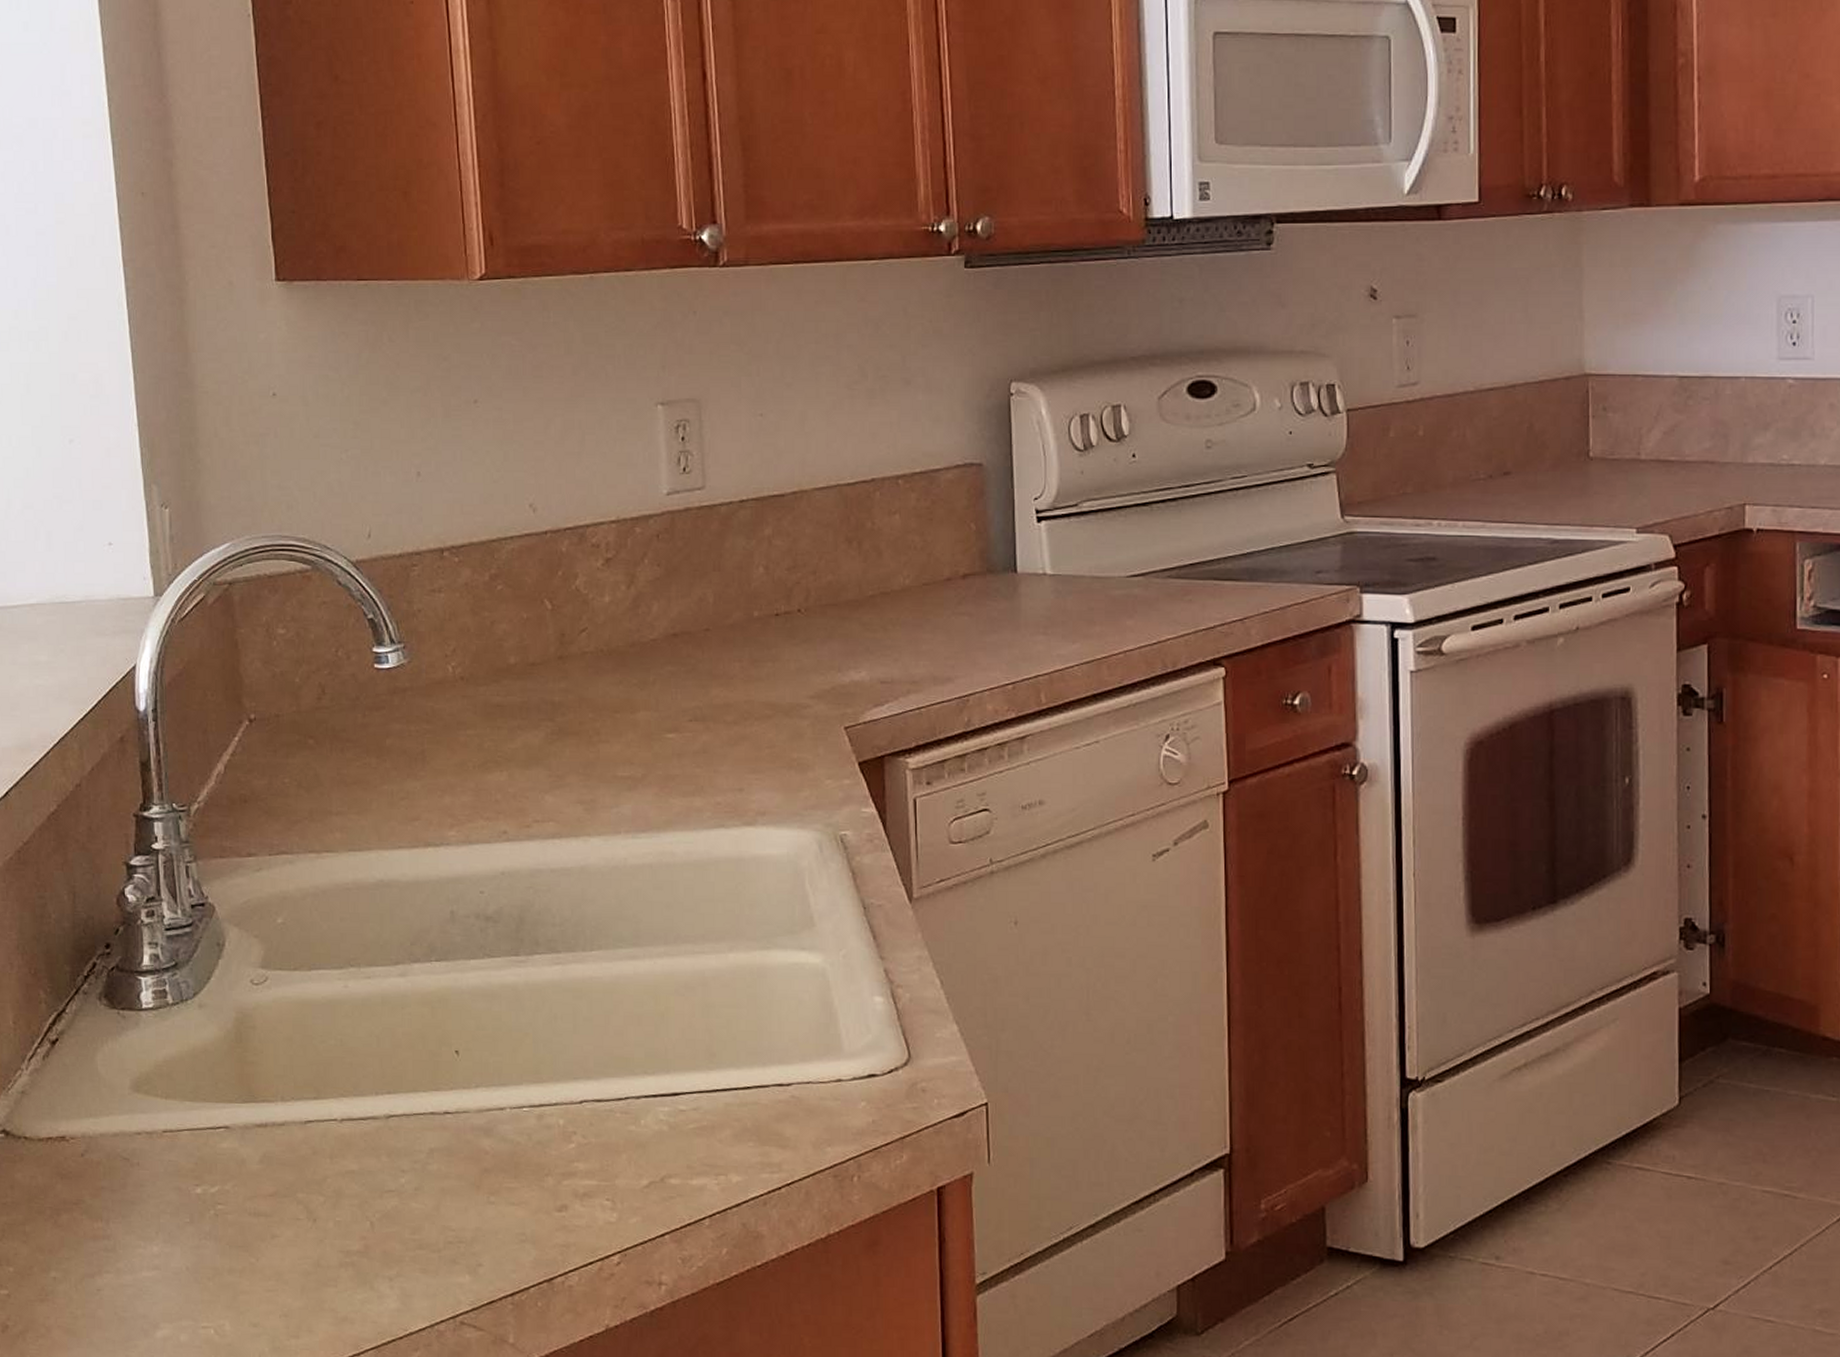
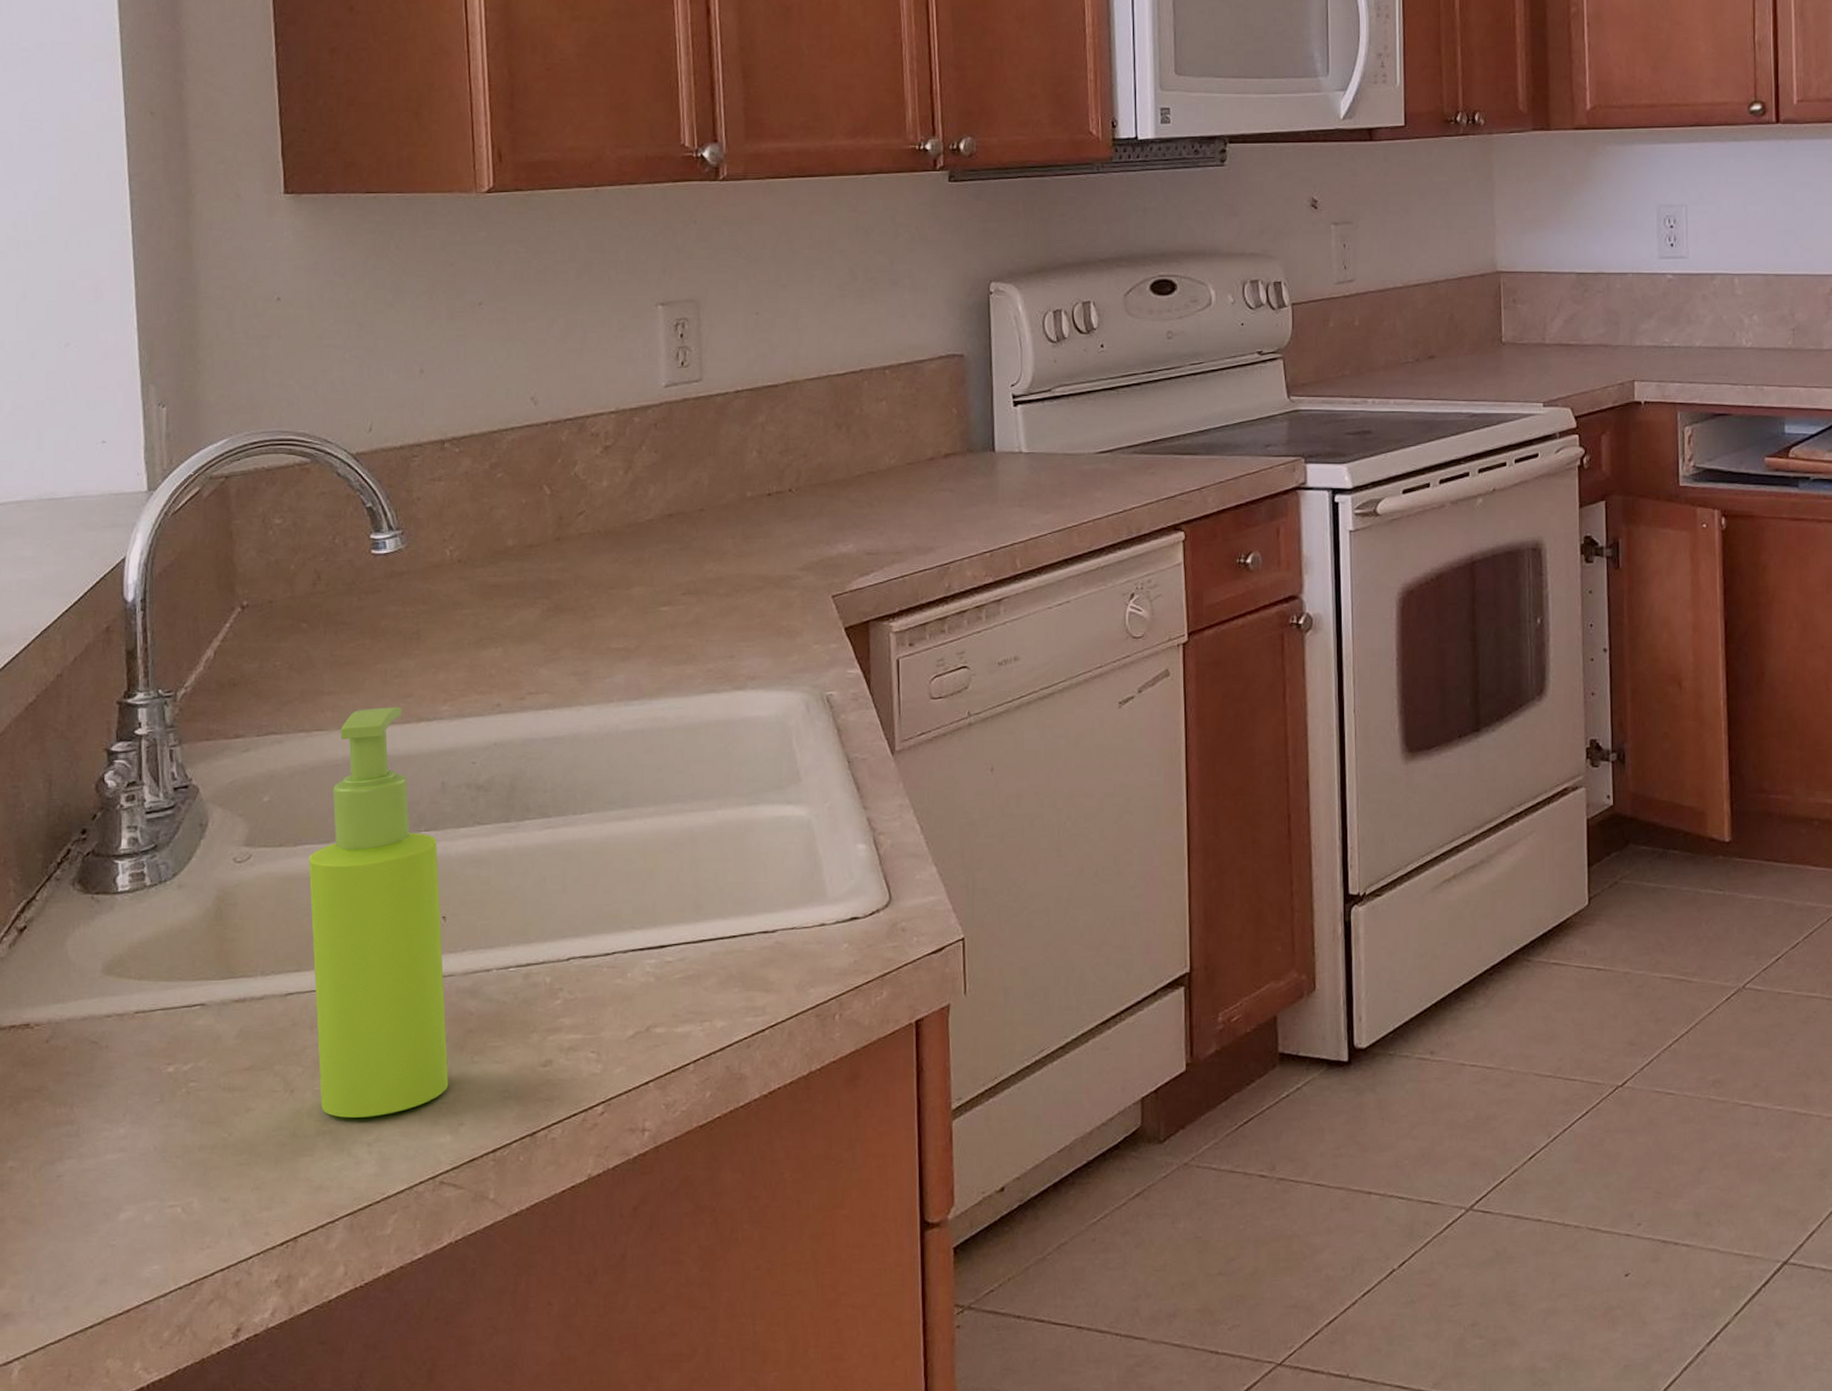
soap dispenser: none [322,830,466,1252] -> present [308,707,449,1118]

